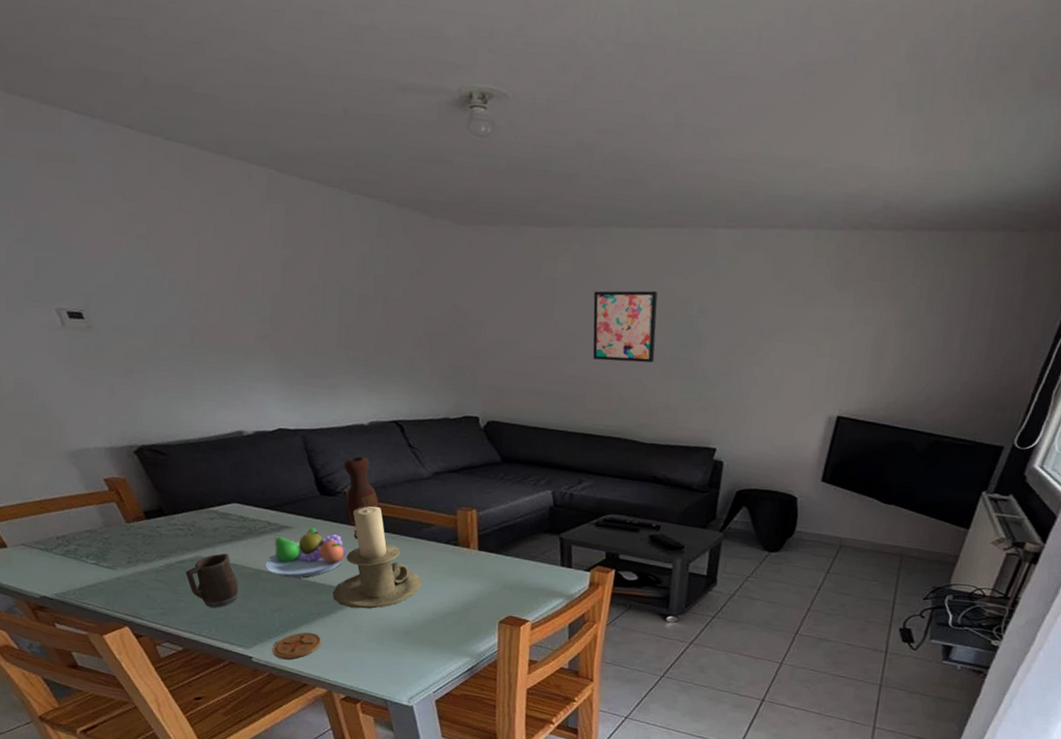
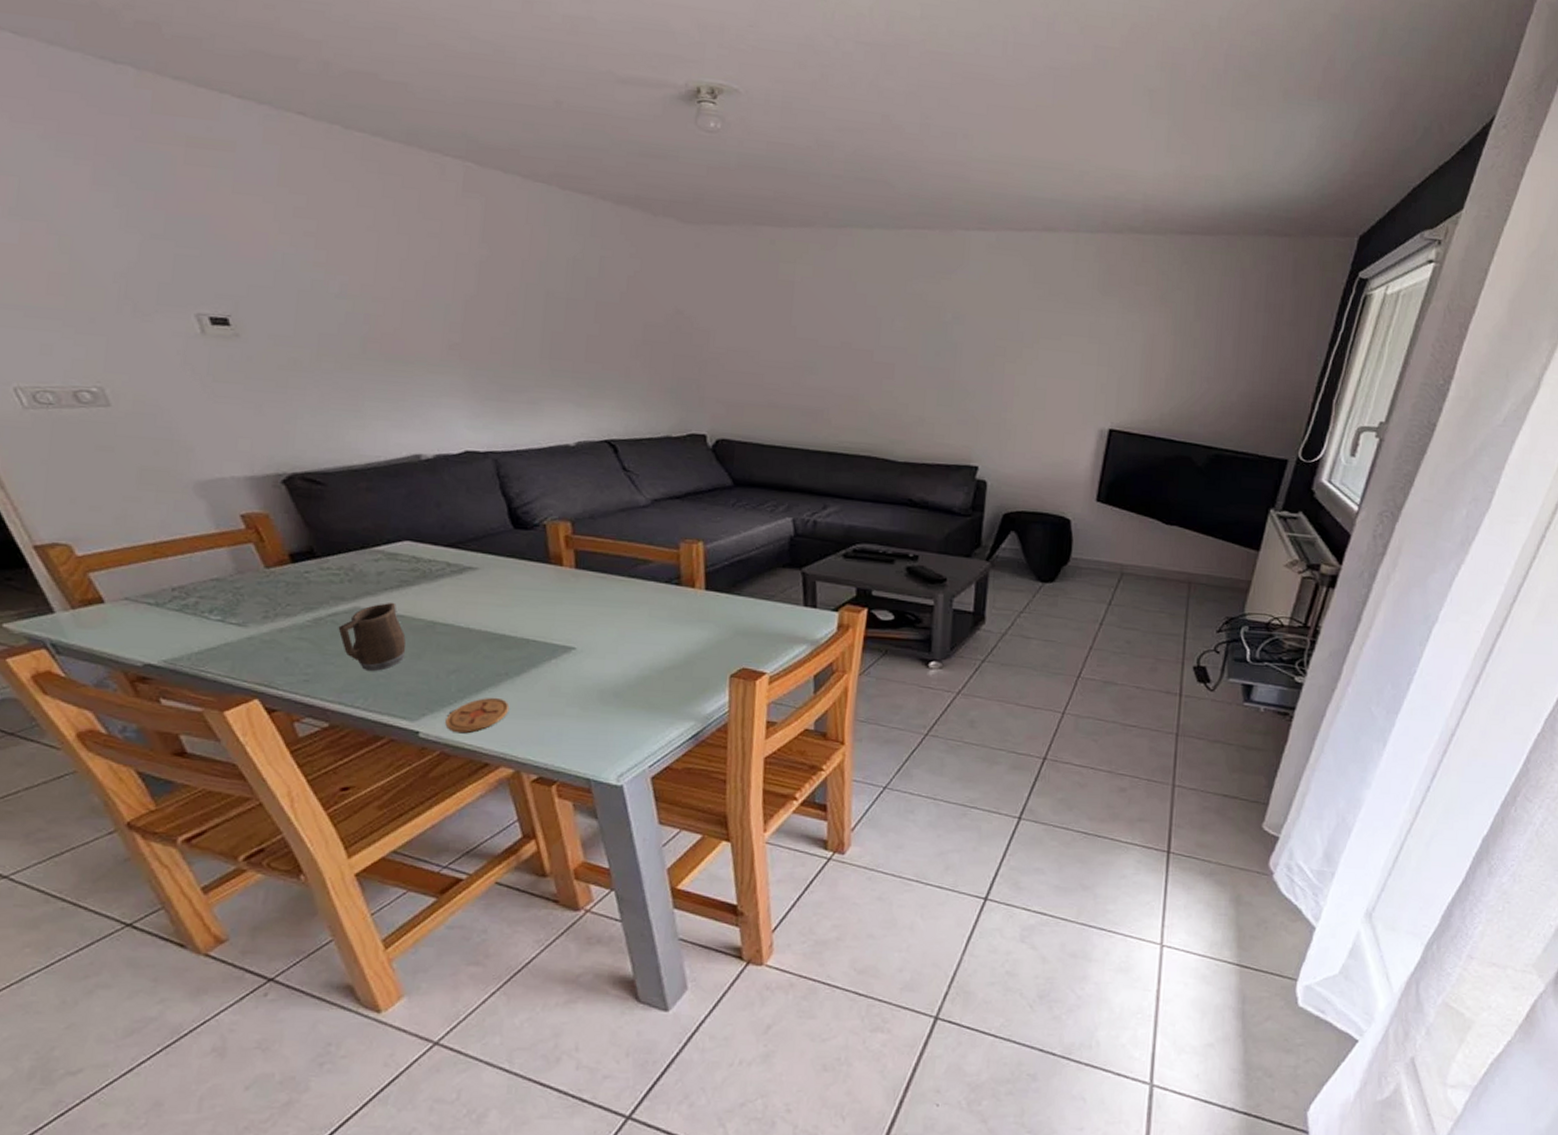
fruit bowl: present [265,527,349,578] -> none [442,568,547,631]
candle holder: present [333,506,423,609] -> none [525,540,638,666]
vase: present [344,456,379,538] -> none [544,482,585,579]
wall art: present [592,290,658,363] -> none [836,295,908,373]

